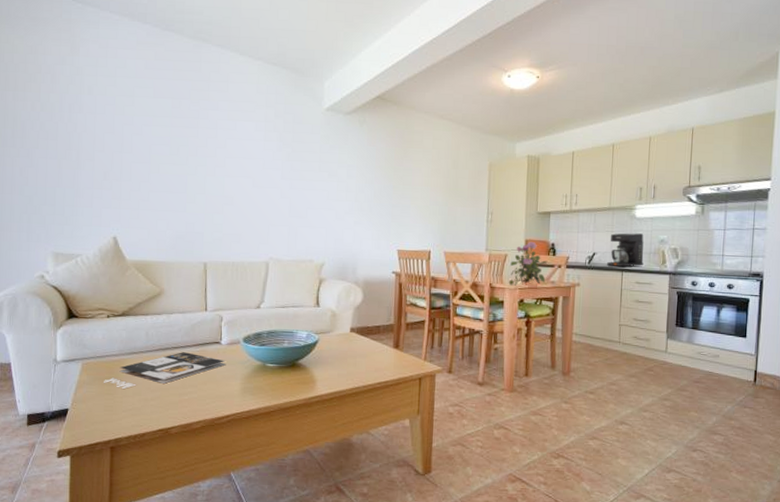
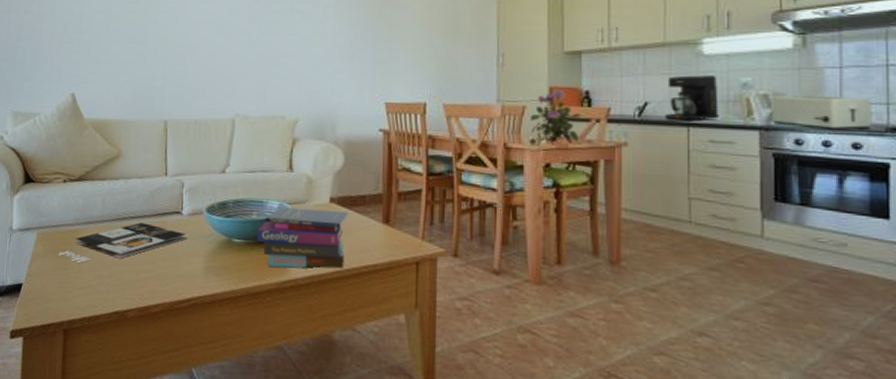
books: none [288,336,367,387] -> present [257,207,350,270]
toaster: none [678,249,742,276] -> present [772,95,872,131]

